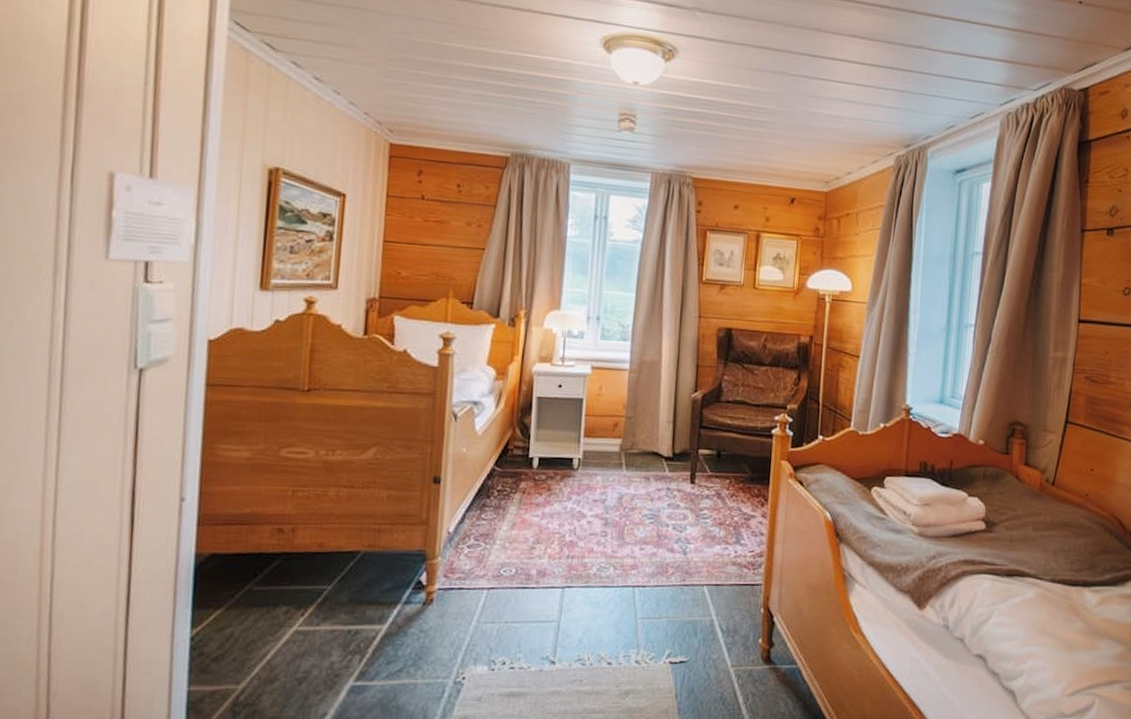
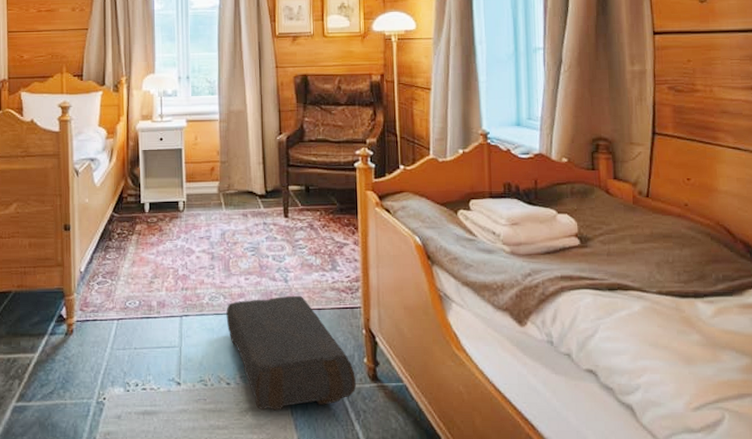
shoulder bag: none [614,569,748,693] -> present [226,295,356,411]

